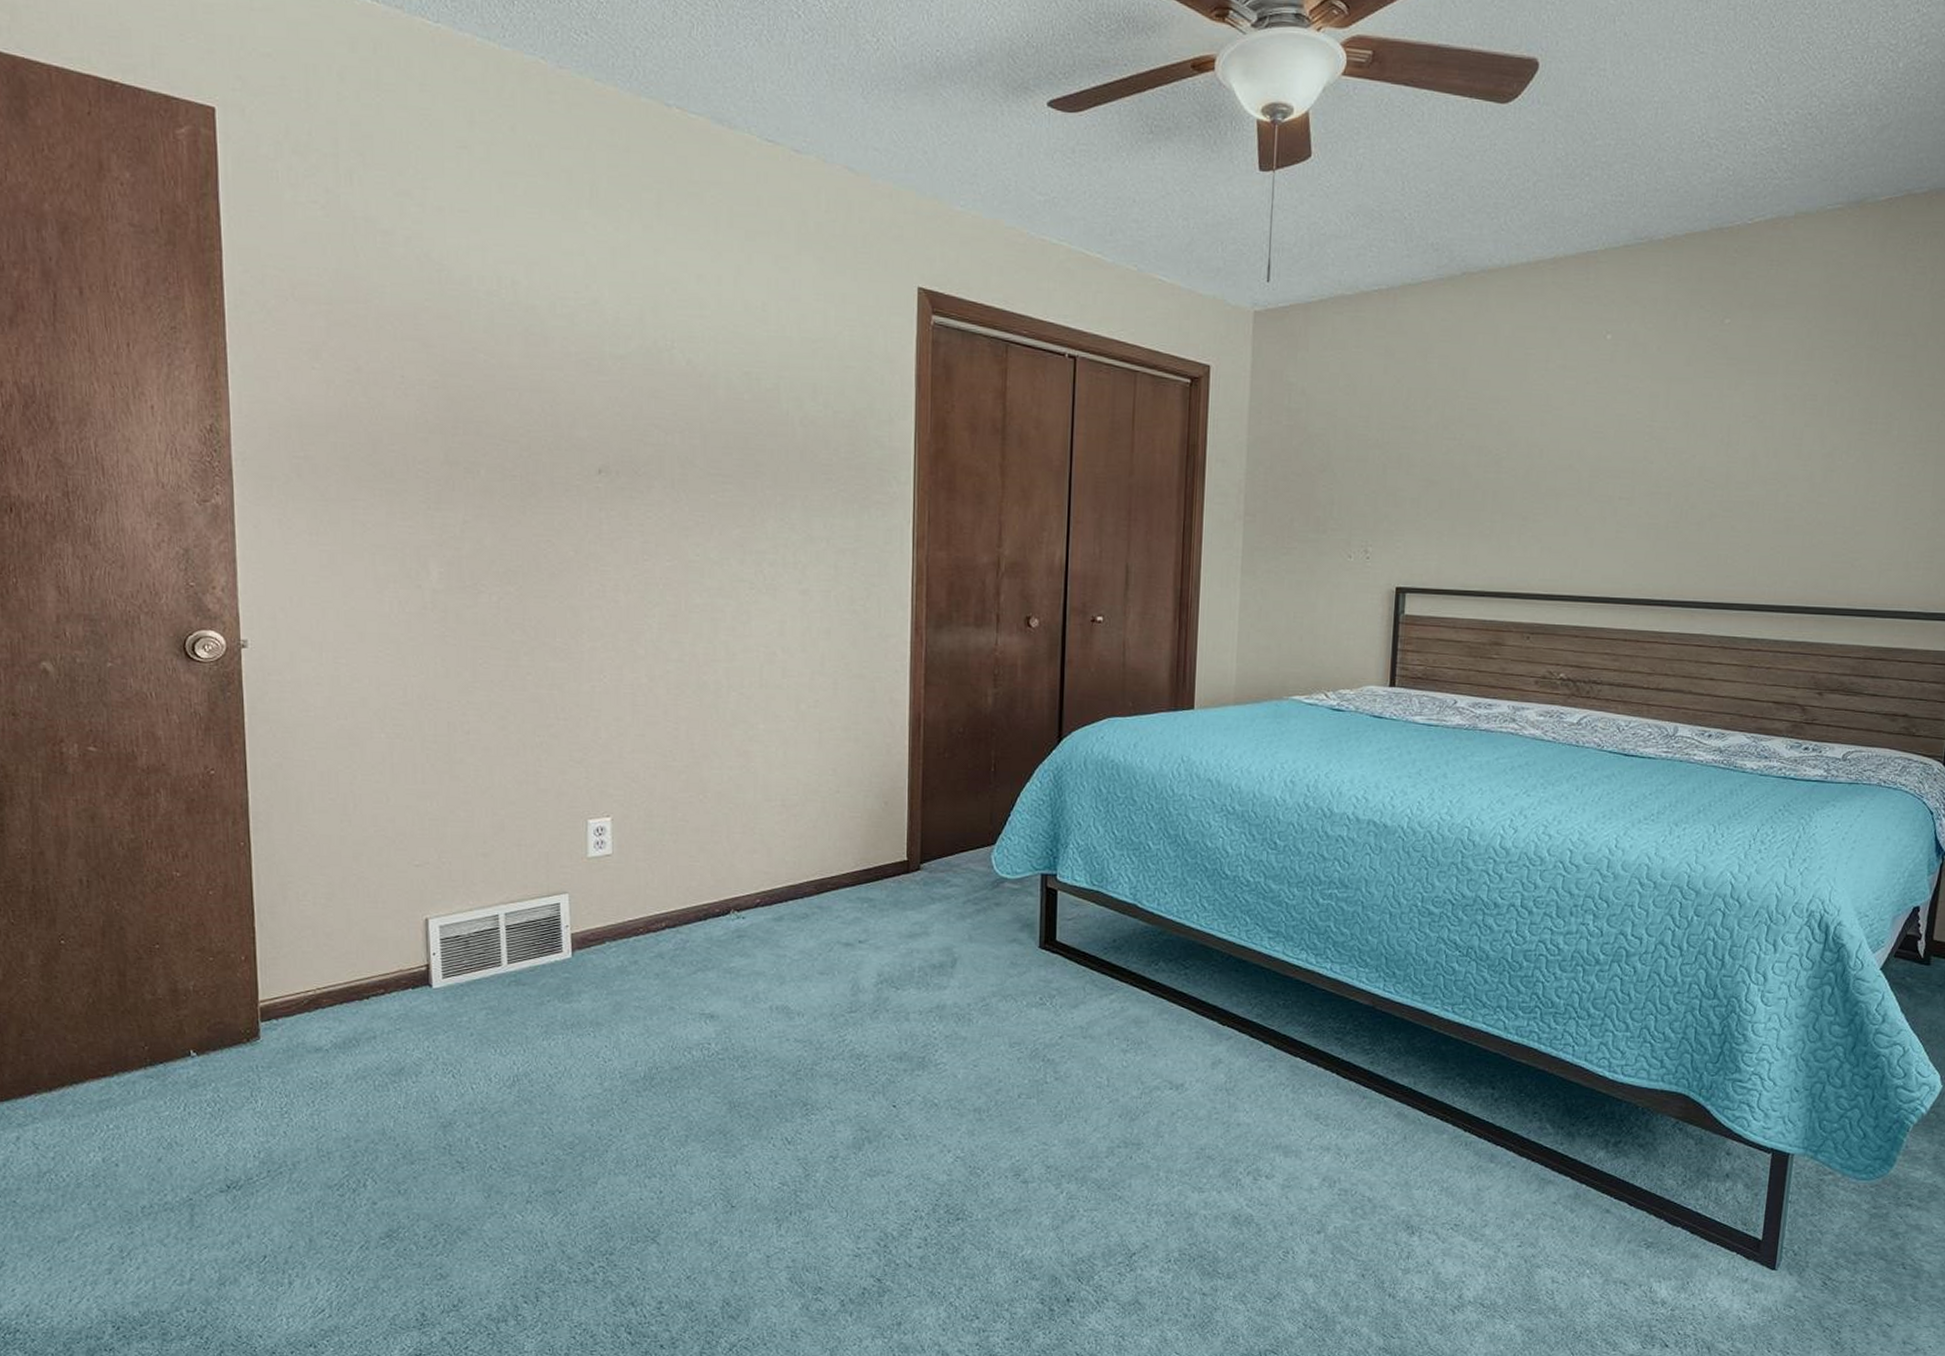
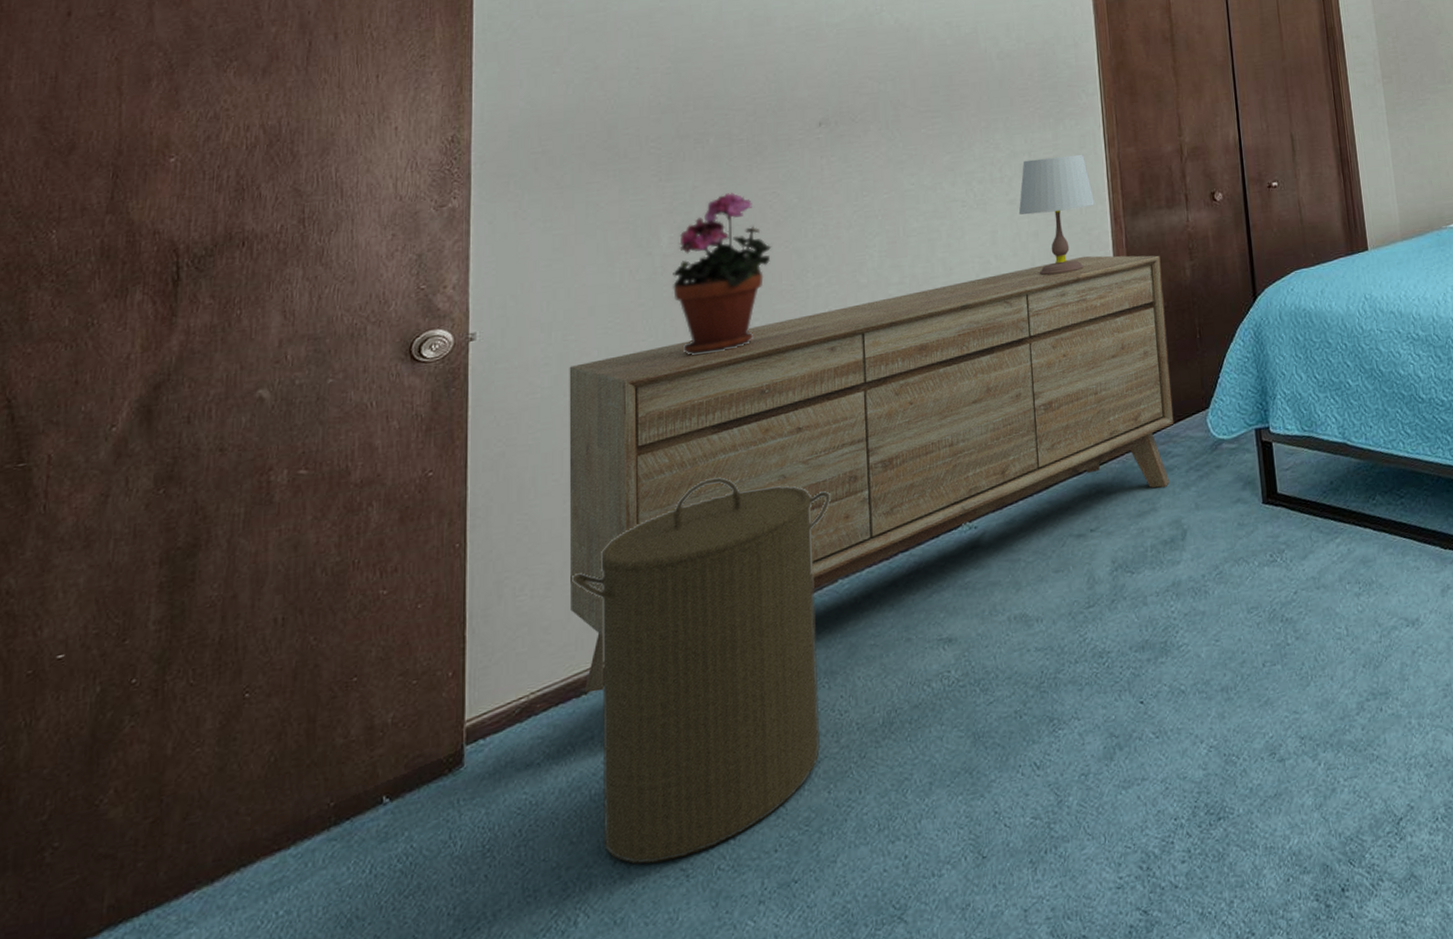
sideboard: none [341,664,961,999] -> present [569,255,1174,693]
laundry hamper: none [351,823,600,1153] -> present [572,476,831,865]
potted plant: none [443,534,546,701] -> present [673,193,772,355]
table lamp: none [811,548,895,679] -> present [1018,154,1095,275]

